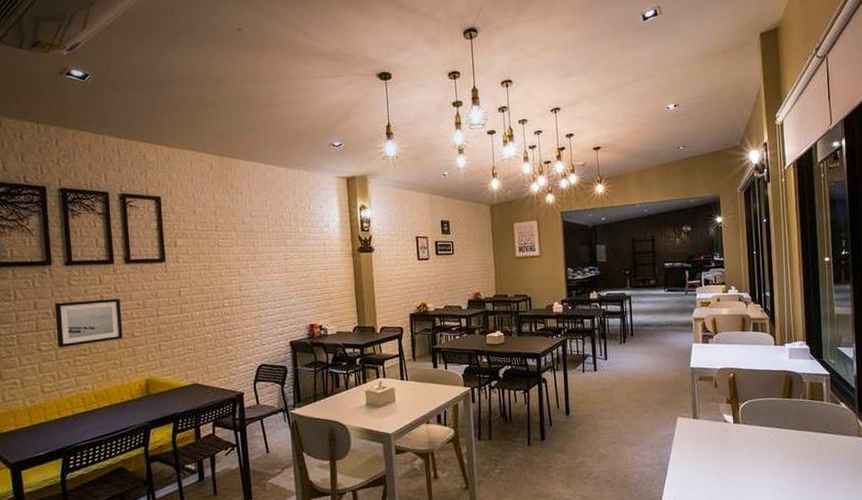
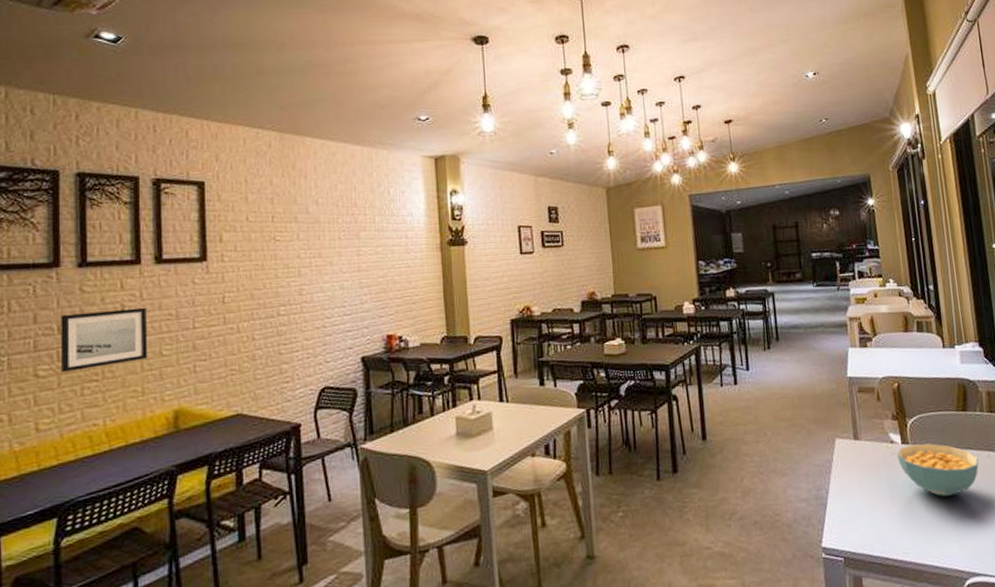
cereal bowl: none [729,423,799,467] -> present [897,443,979,497]

